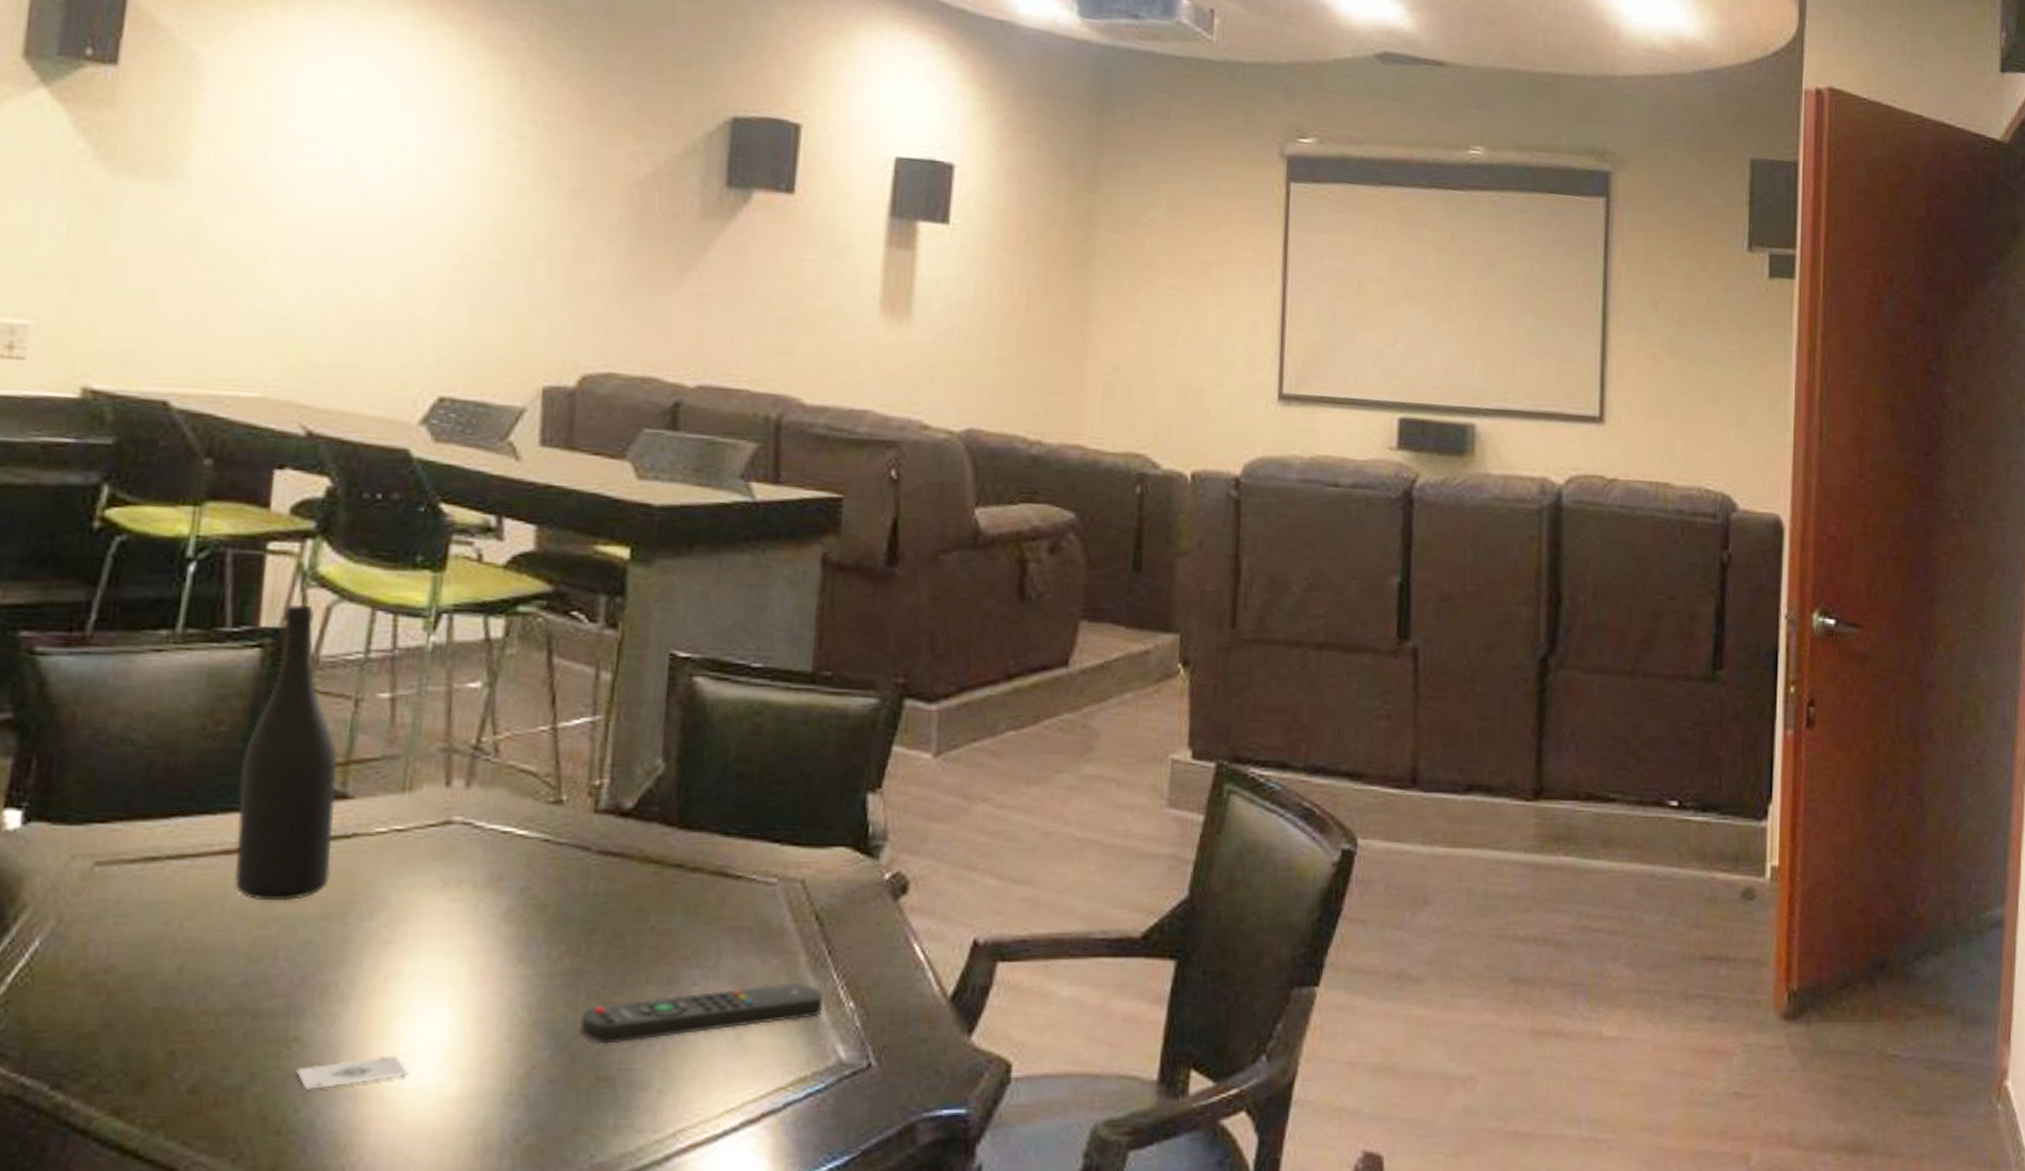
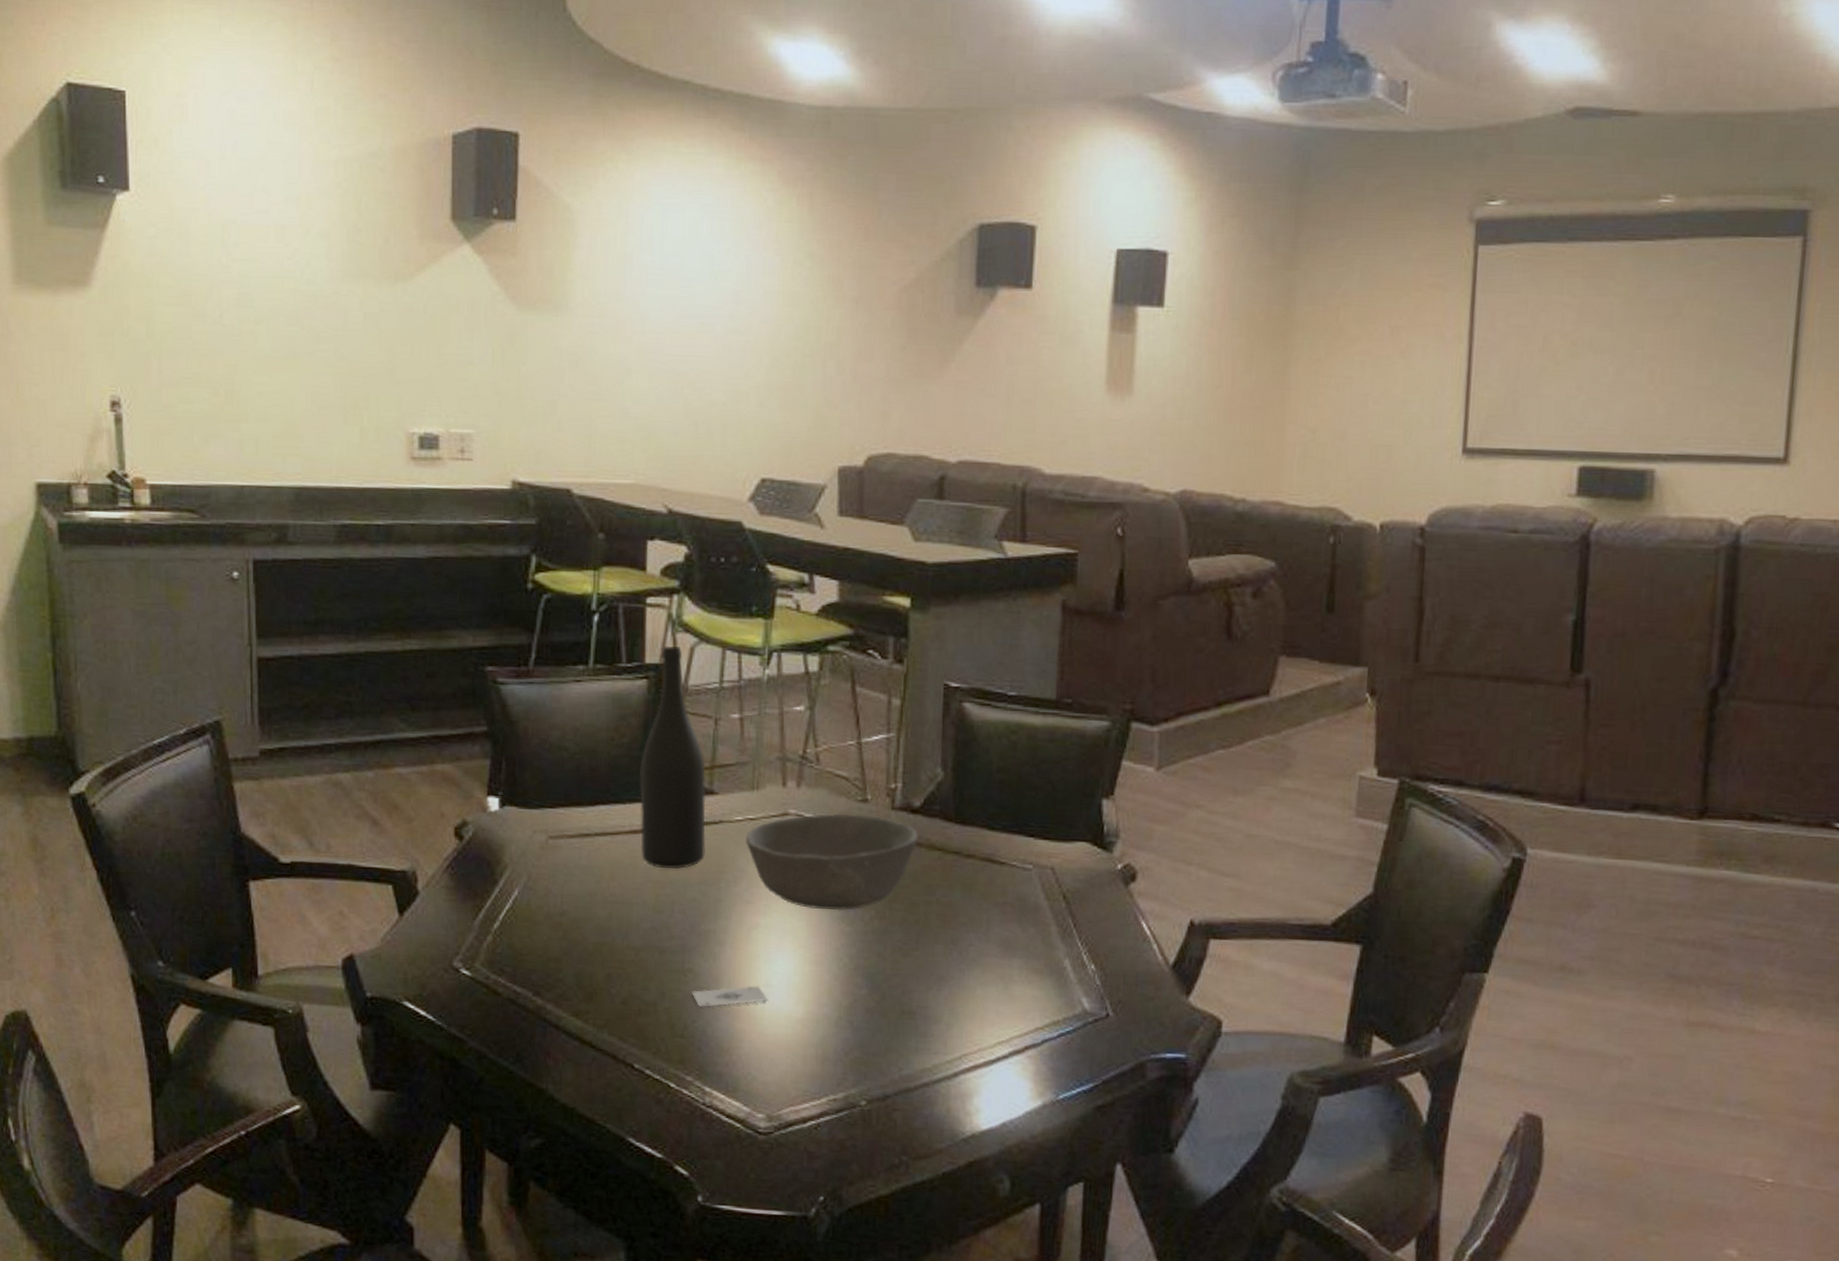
bowl: none [389,819,629,948] -> present [746,813,918,911]
remote control: present [580,981,823,1044] -> none [888,946,1070,987]

